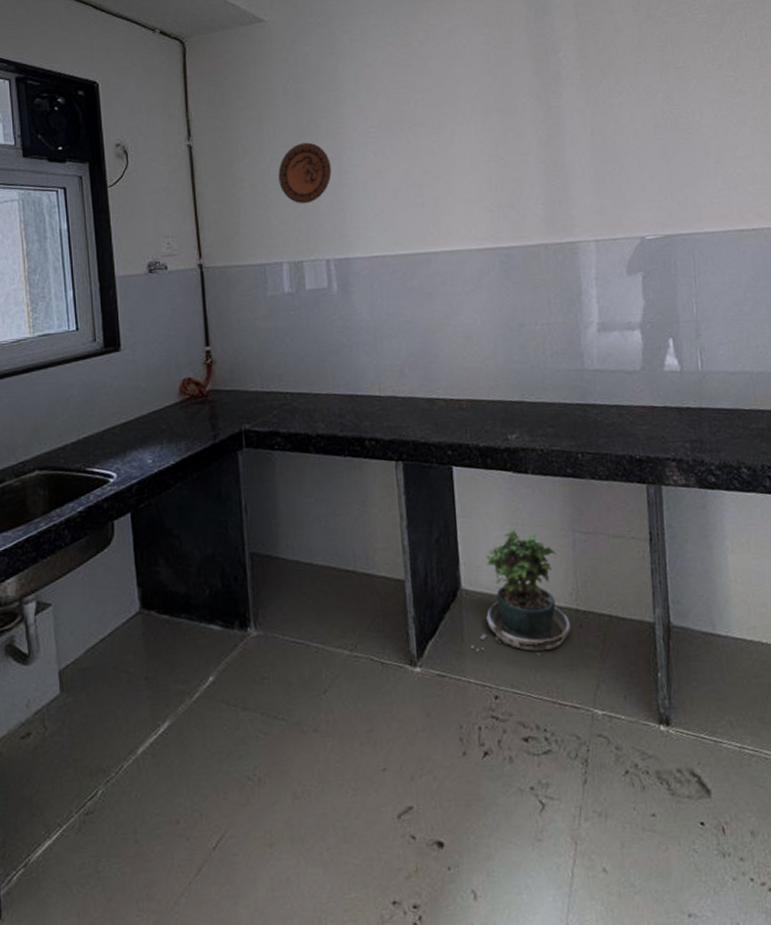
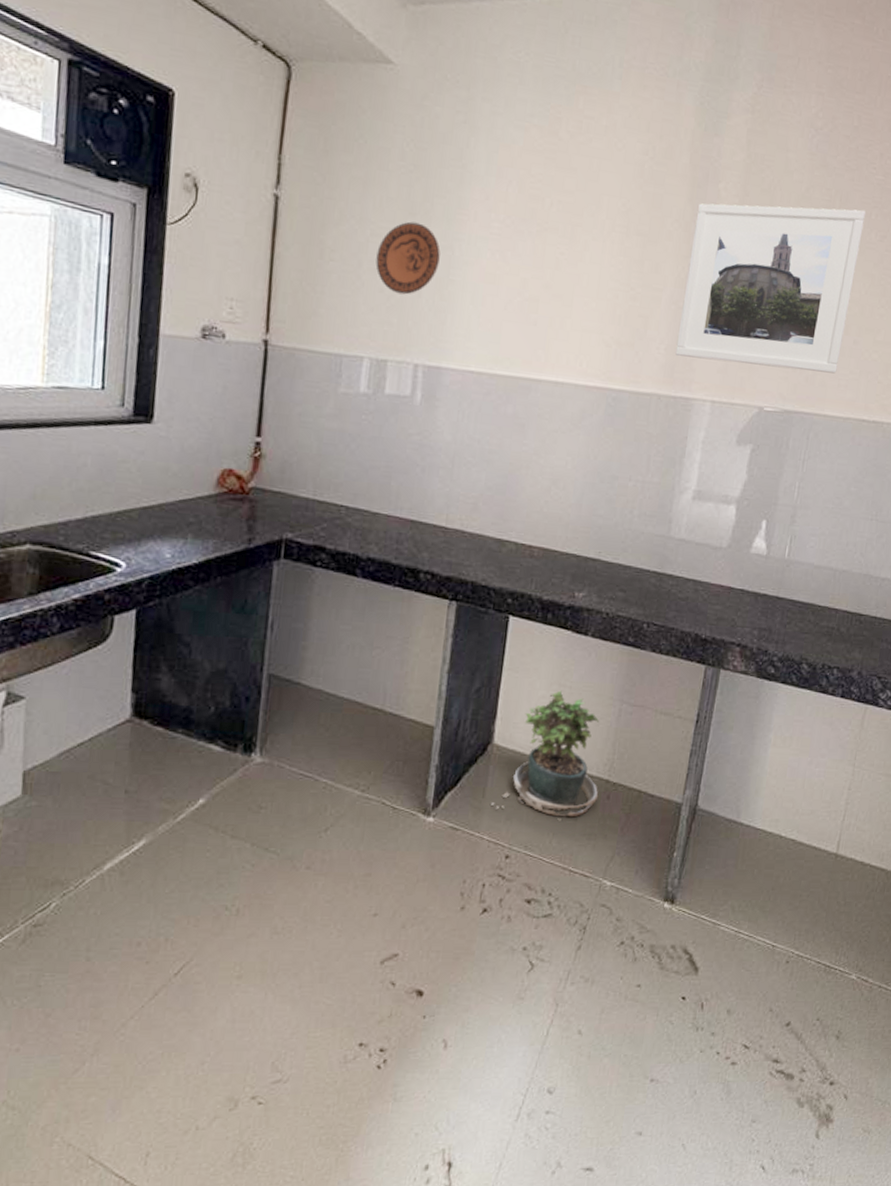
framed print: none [544,46,706,207] -> present [675,203,866,374]

